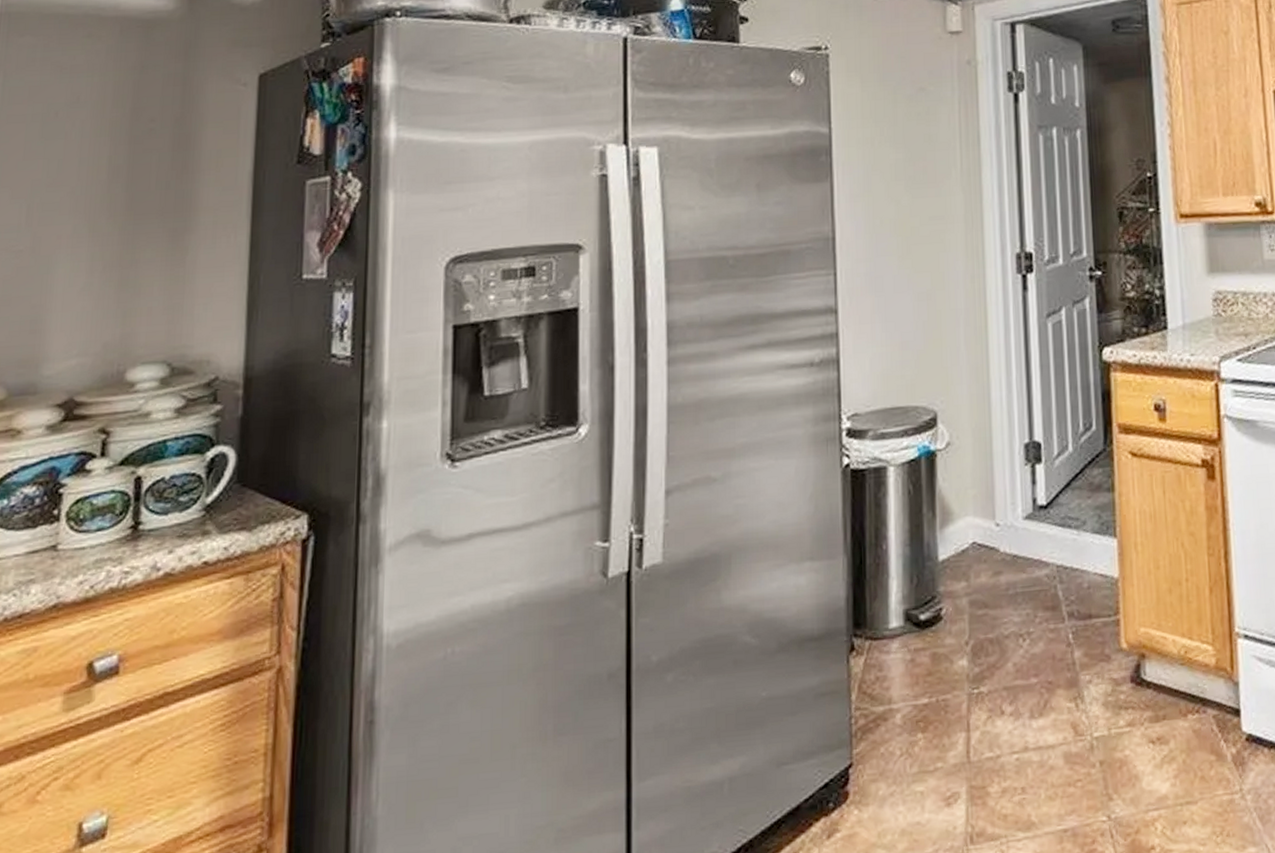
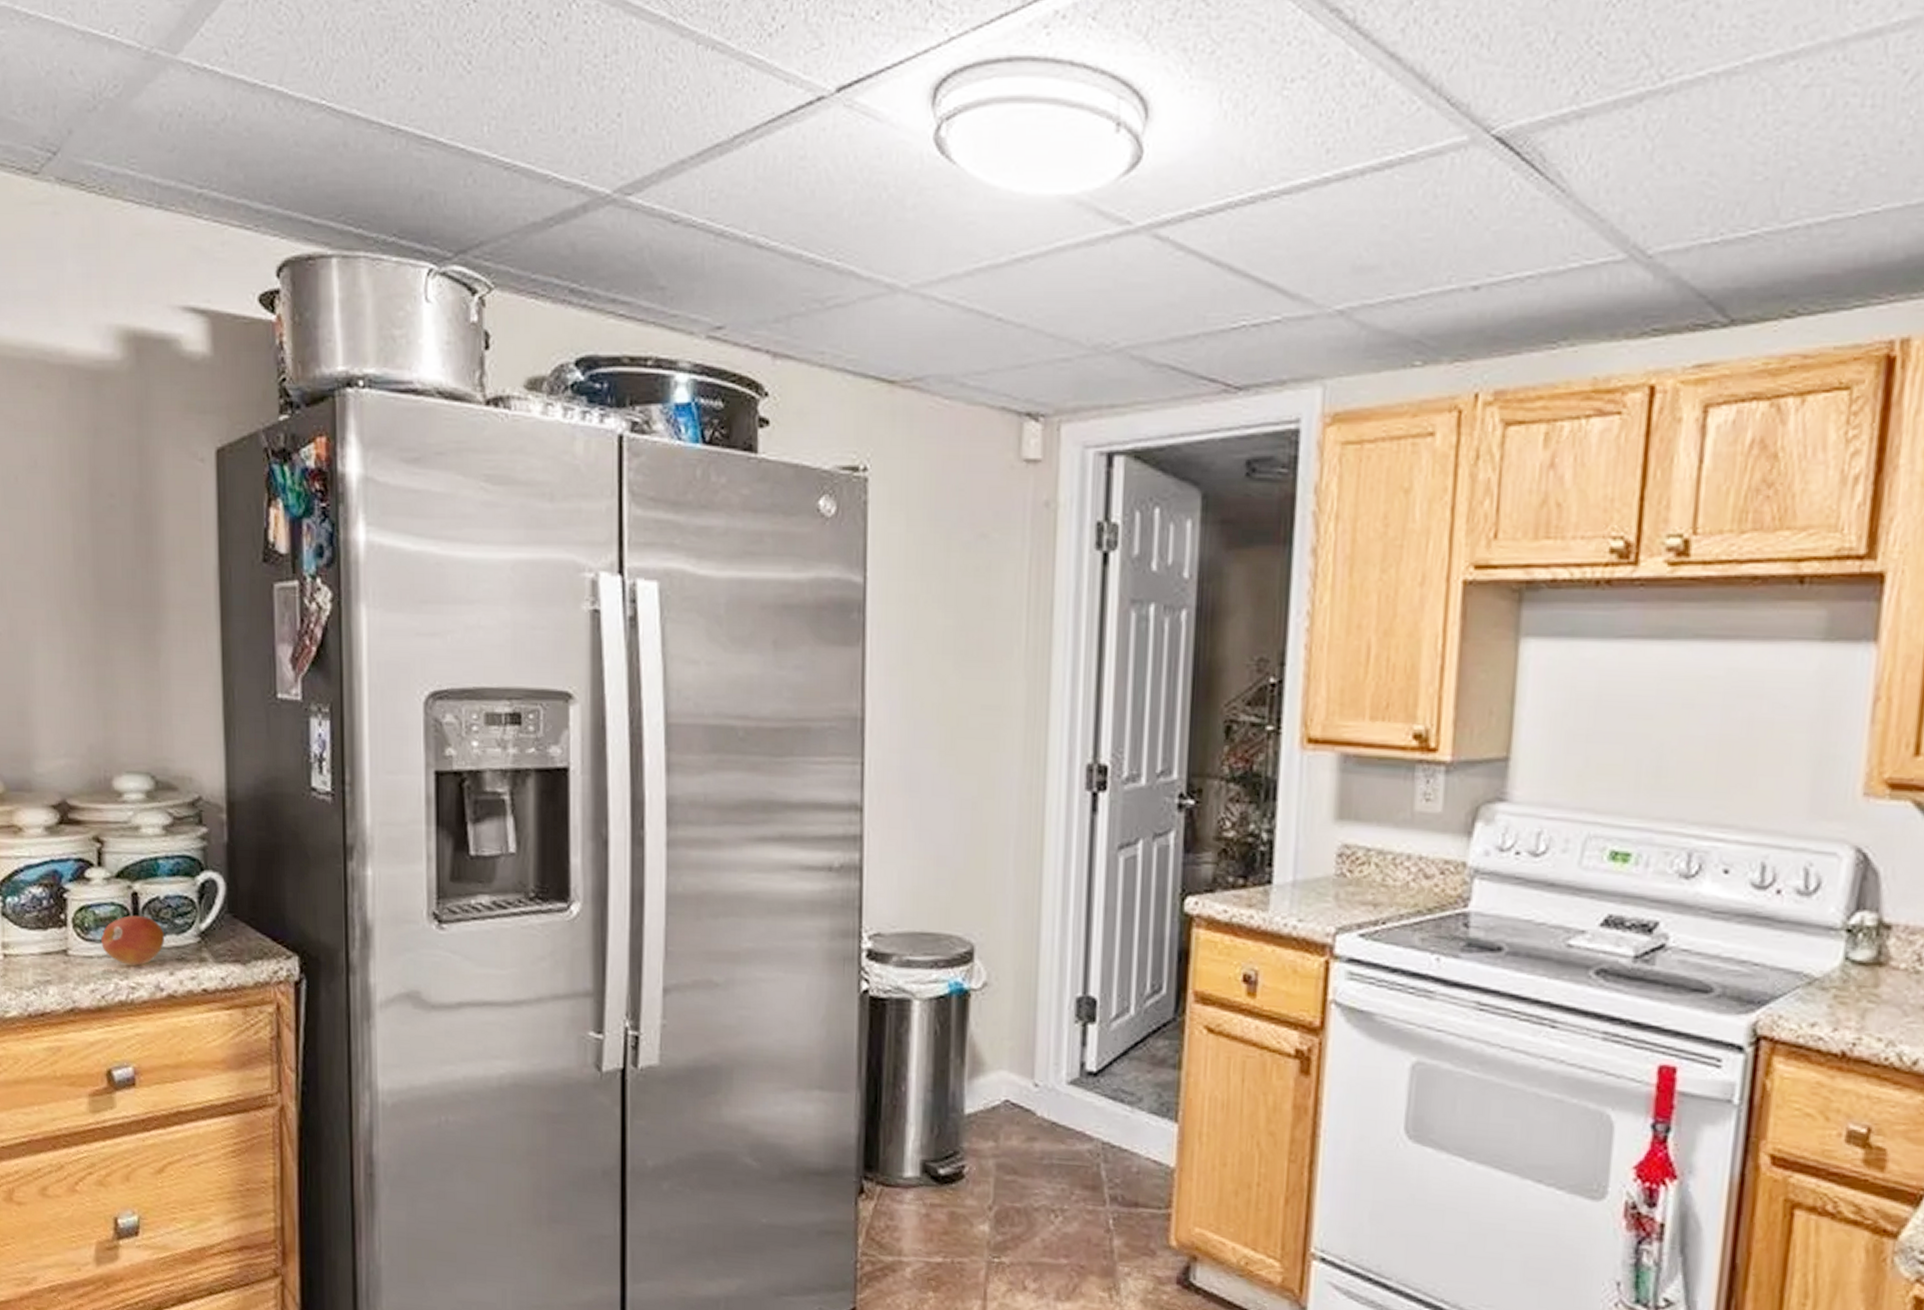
fruit: none [96,498,167,550] -> present [101,915,165,966]

